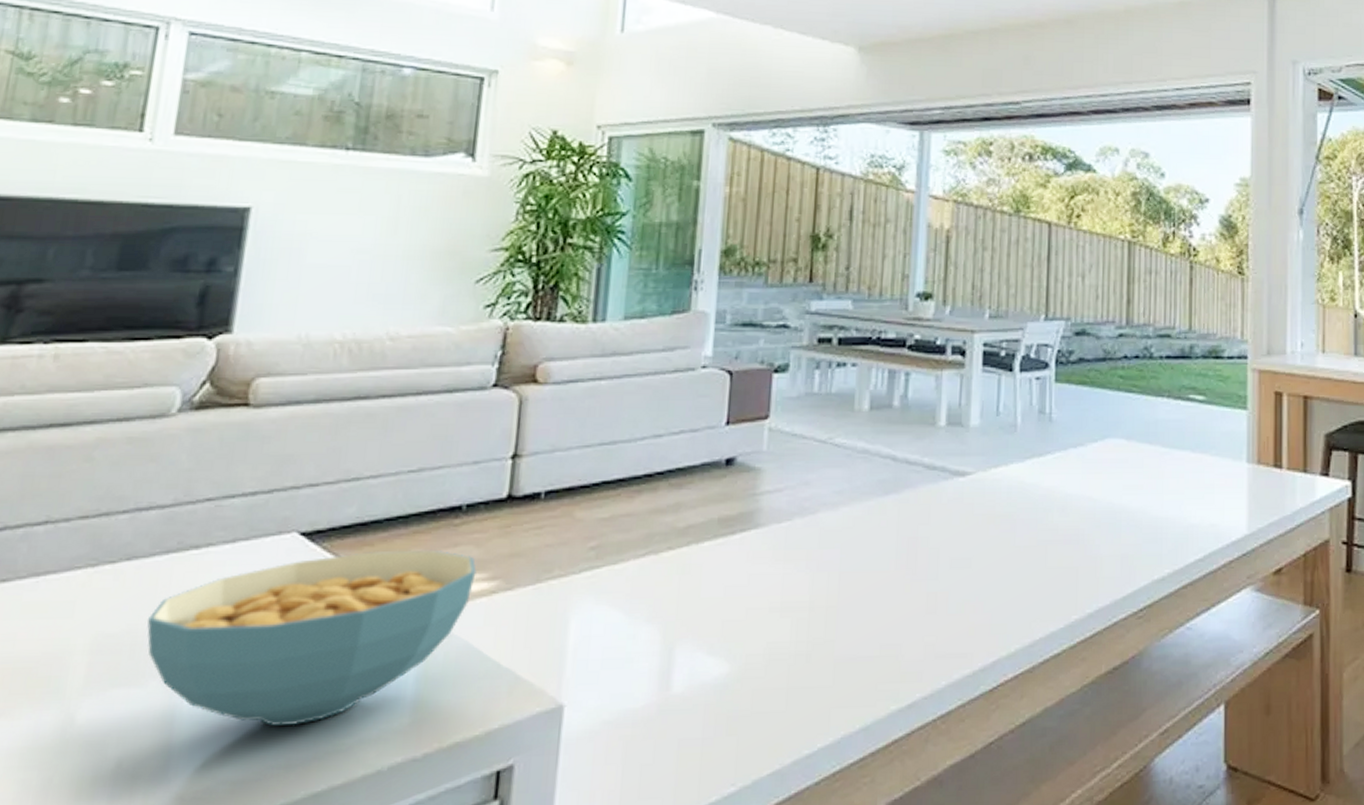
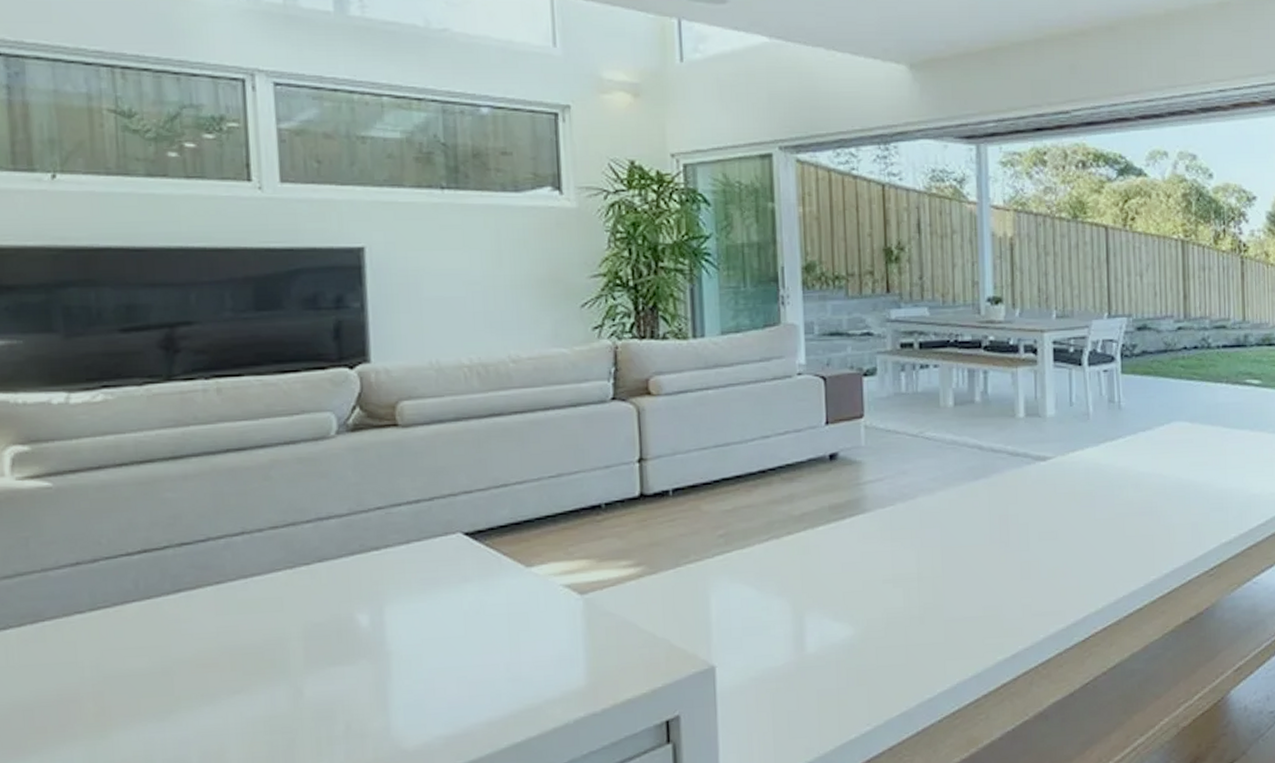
cereal bowl: present [147,551,477,726] -> none [346,543,623,692]

